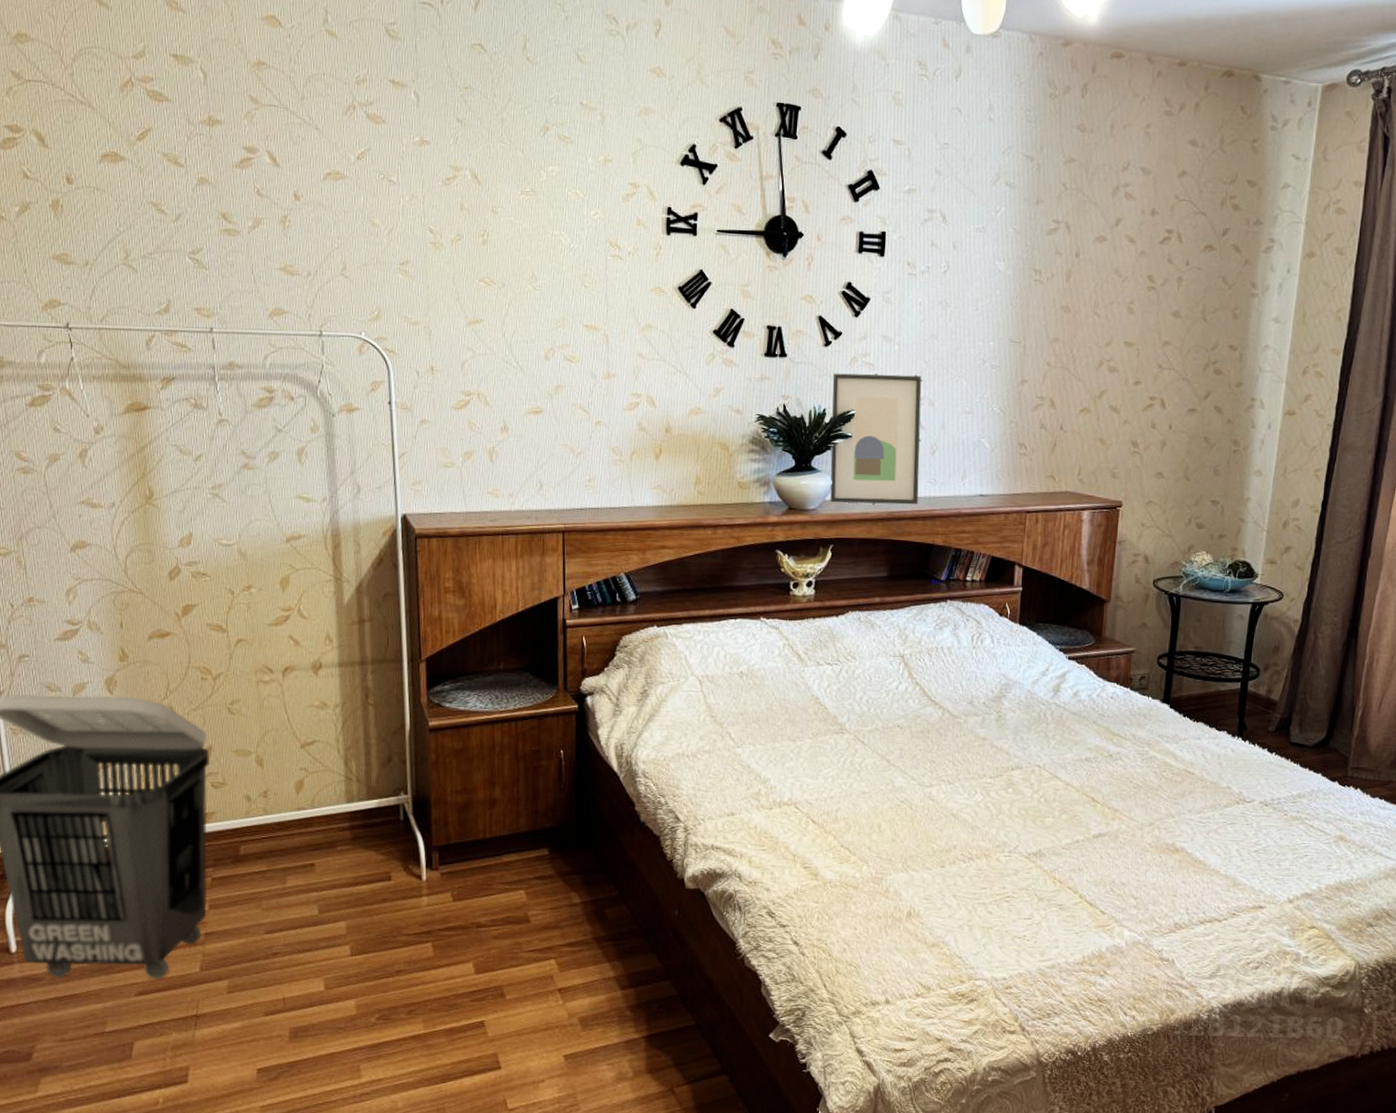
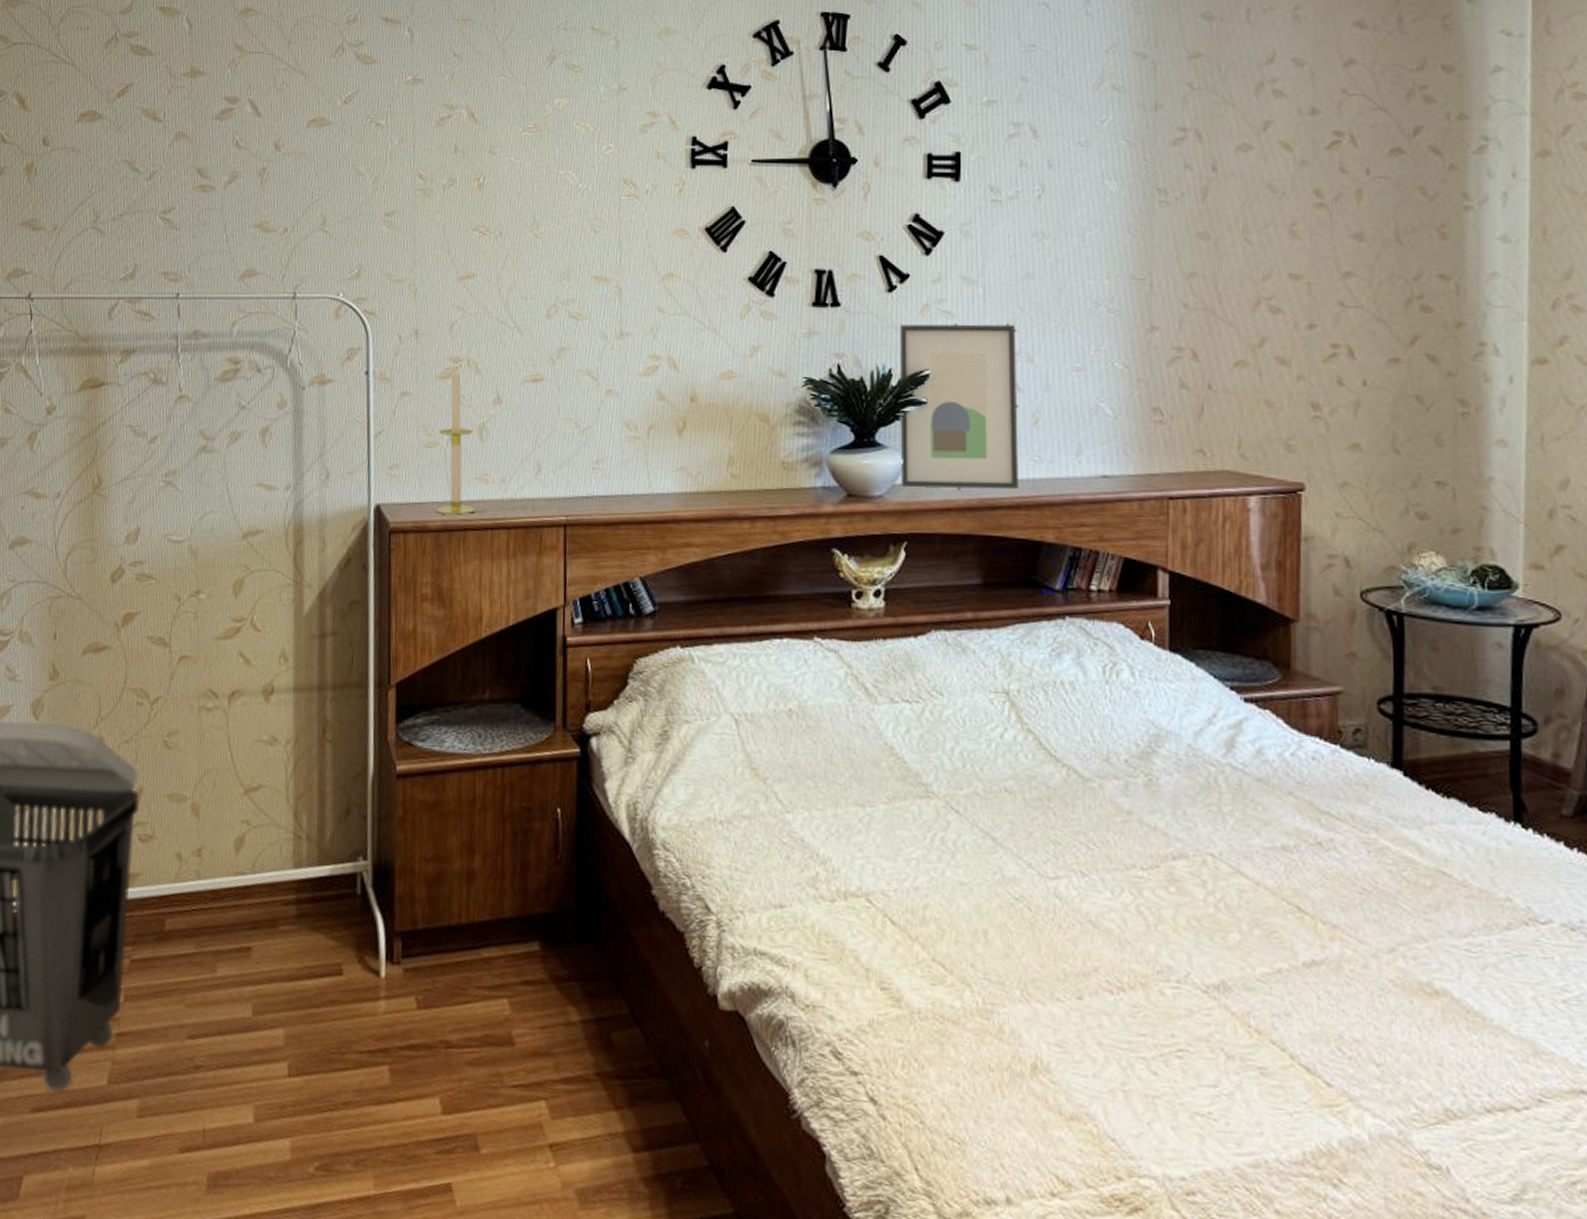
candle: none [454,397,489,523] -> present [436,364,477,515]

